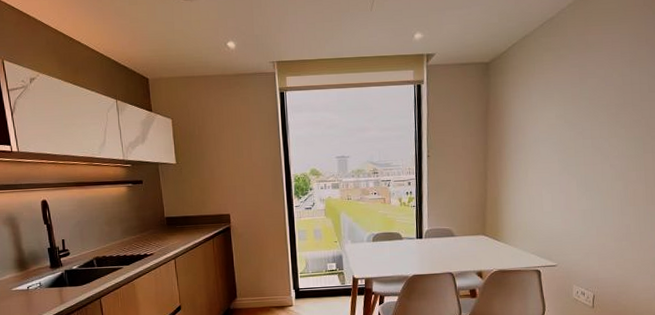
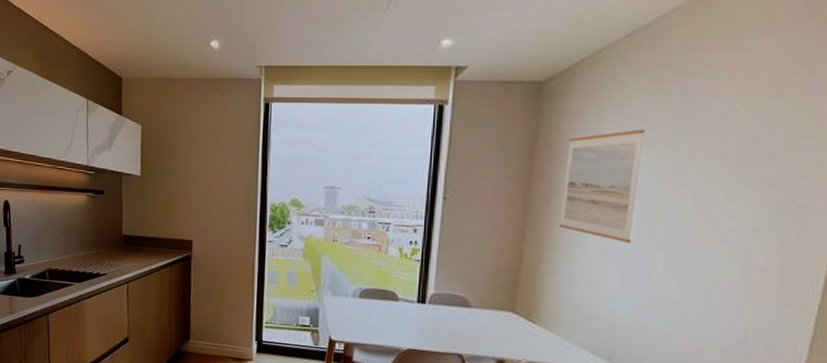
wall art: none [509,92,557,175] -> present [558,129,644,244]

